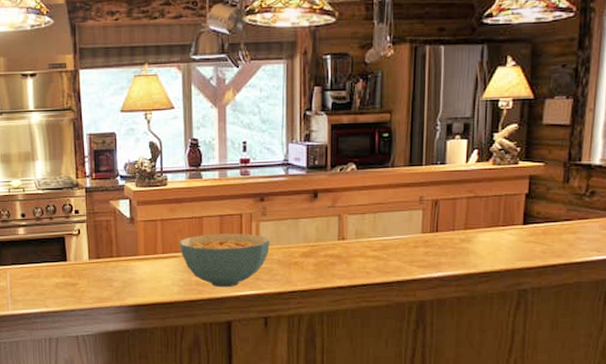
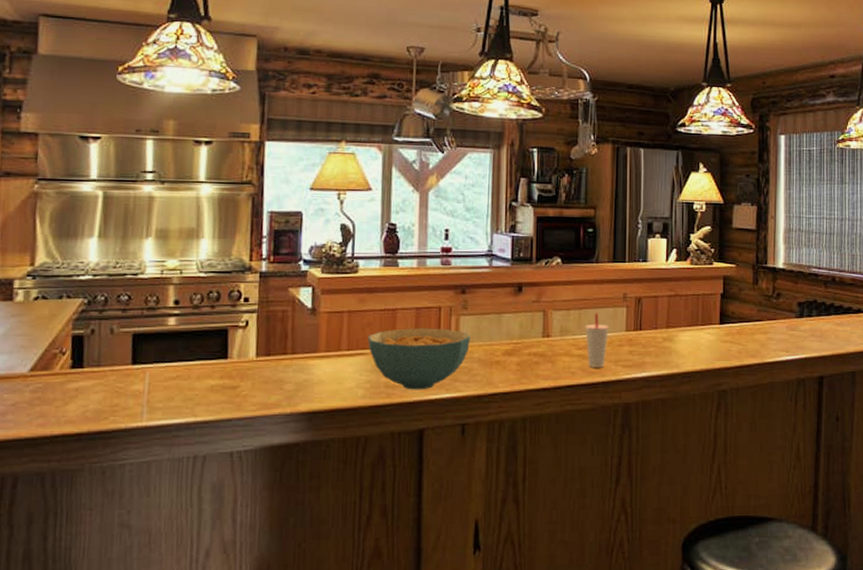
cup: none [380,216,404,268] -> present [585,313,609,367]

